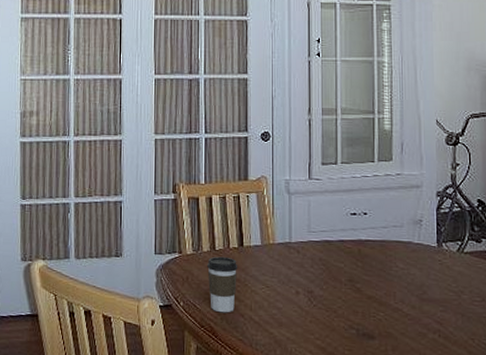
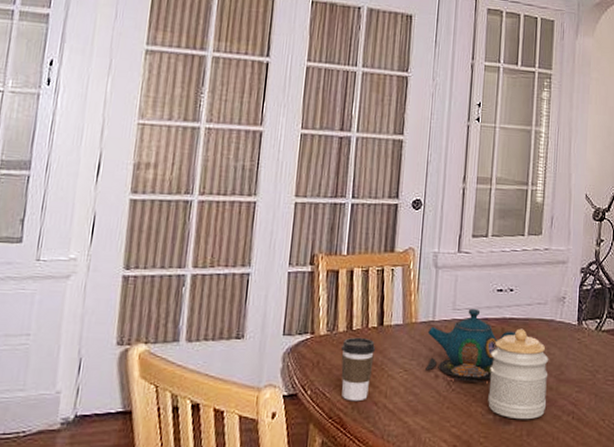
teapot: none [285,231,372,301] -> present [425,308,515,384]
jar: none [349,250,411,336] -> present [488,328,549,420]

